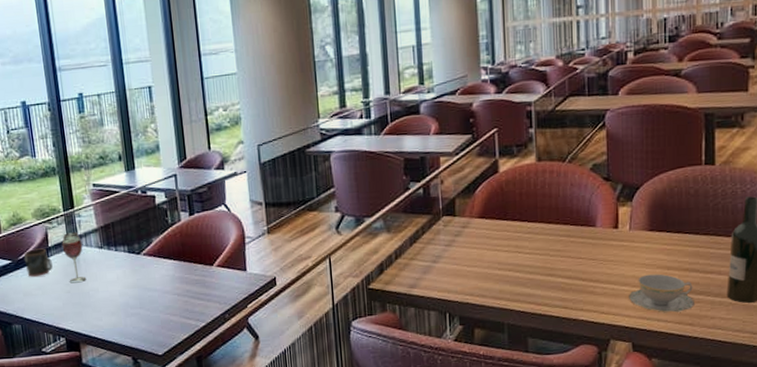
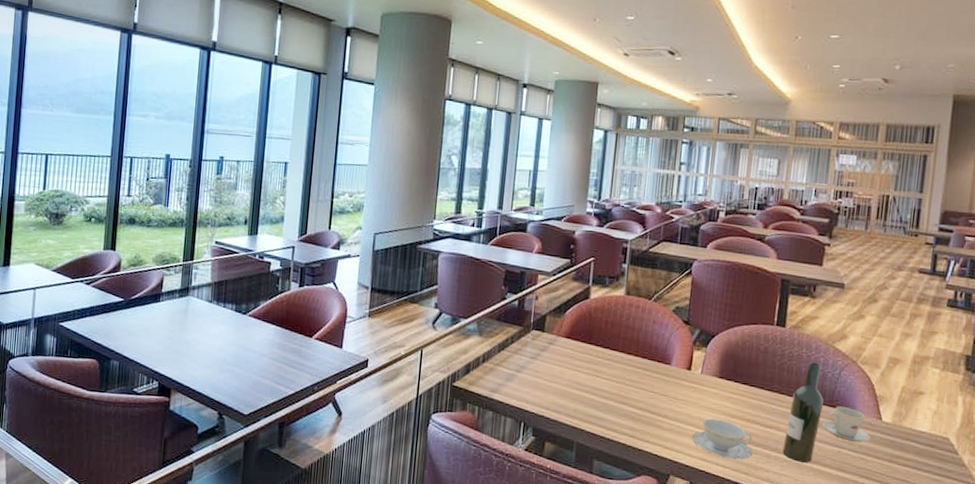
mug: present [24,248,53,277] -> none [136,291,162,318]
wineglass: present [62,232,87,284] -> none [174,282,194,332]

